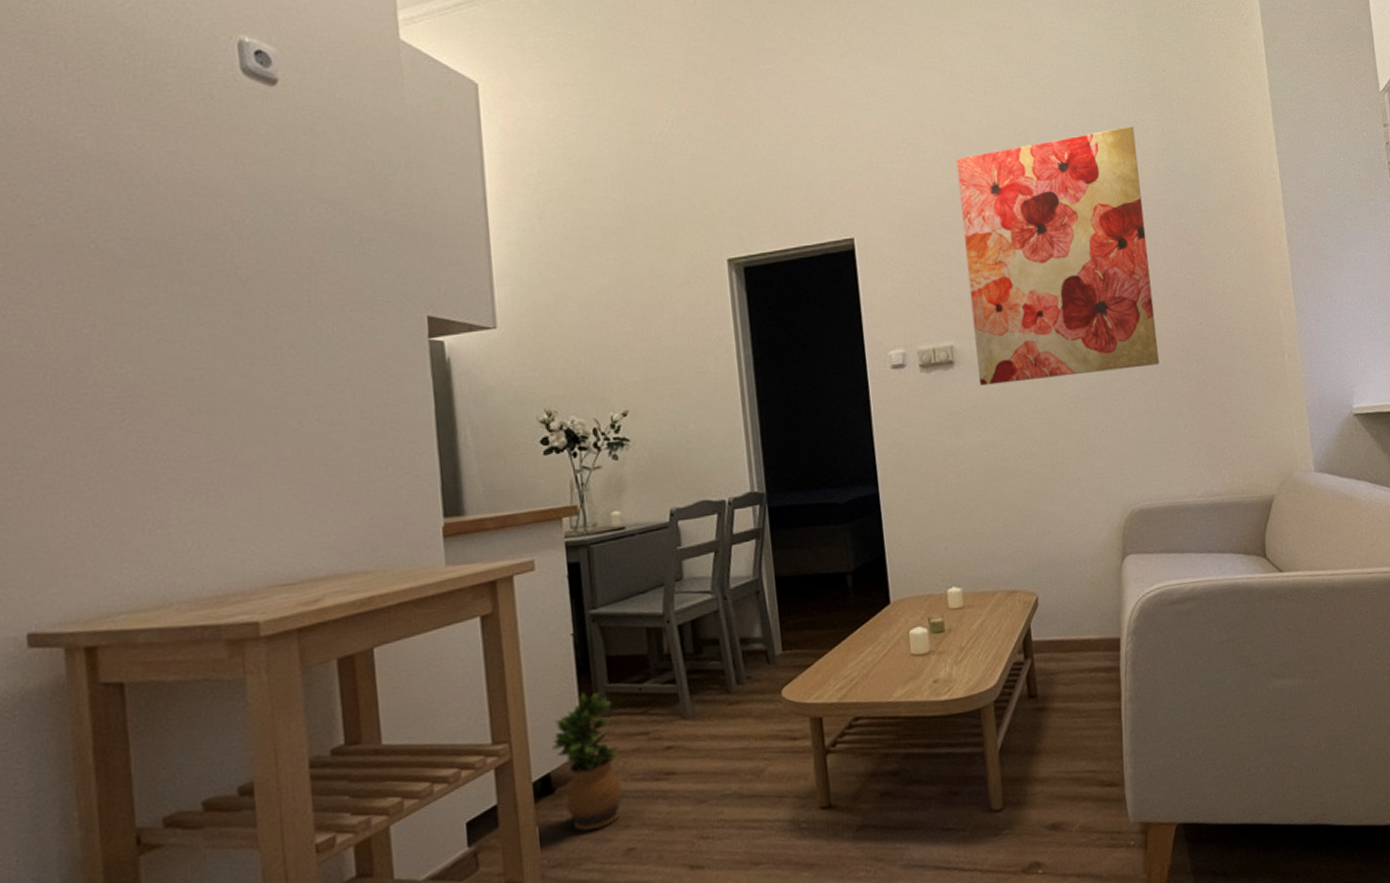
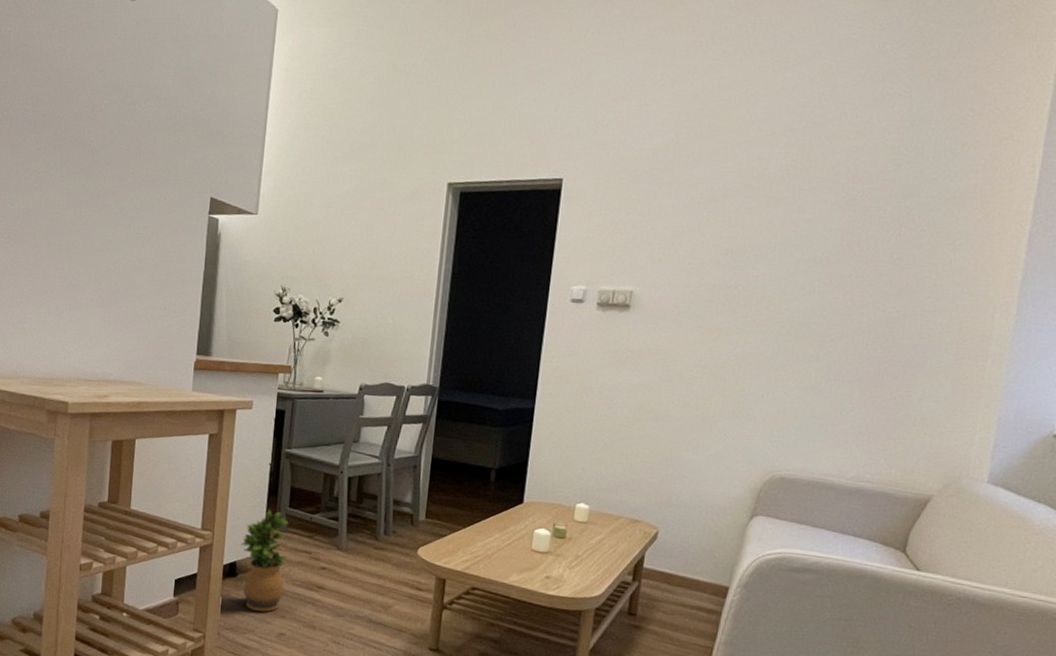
wall art: present [956,126,1159,386] -> none [650,99,878,344]

